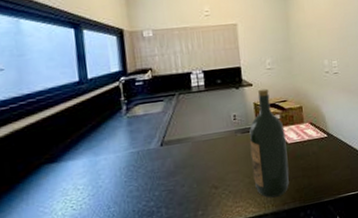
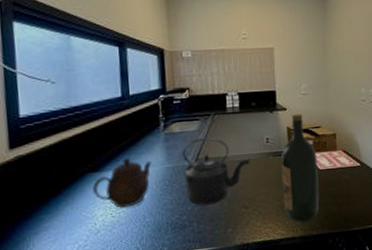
teapot: none [50,145,115,200] -> present [92,158,152,208]
kettle: none [146,118,218,190] -> present [182,137,250,206]

